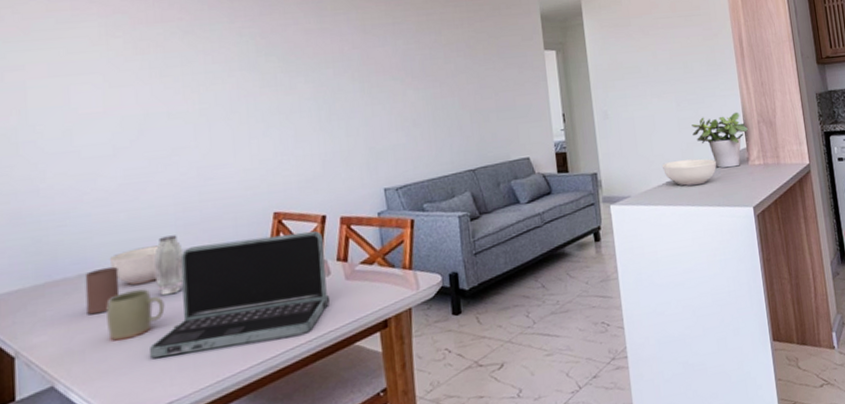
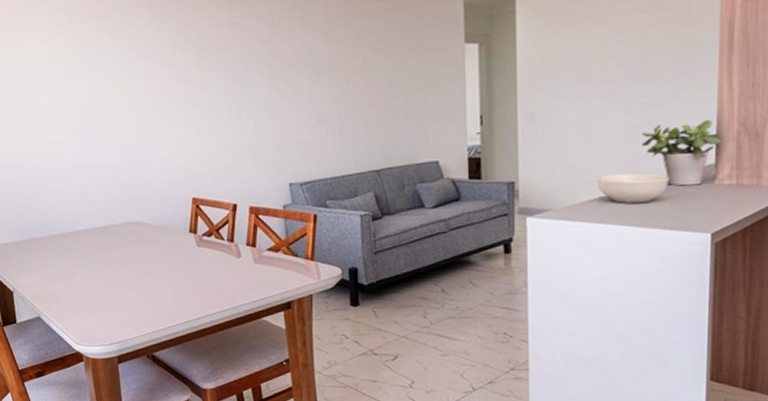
cup: present [85,267,120,315] -> none [53,232,79,268]
mug: present [106,289,165,341] -> none [70,252,112,289]
bowl: present [109,245,159,286] -> none [69,218,105,248]
laptop: present [148,230,331,359] -> none [102,217,241,307]
vase: present [153,235,184,296] -> none [100,211,124,259]

